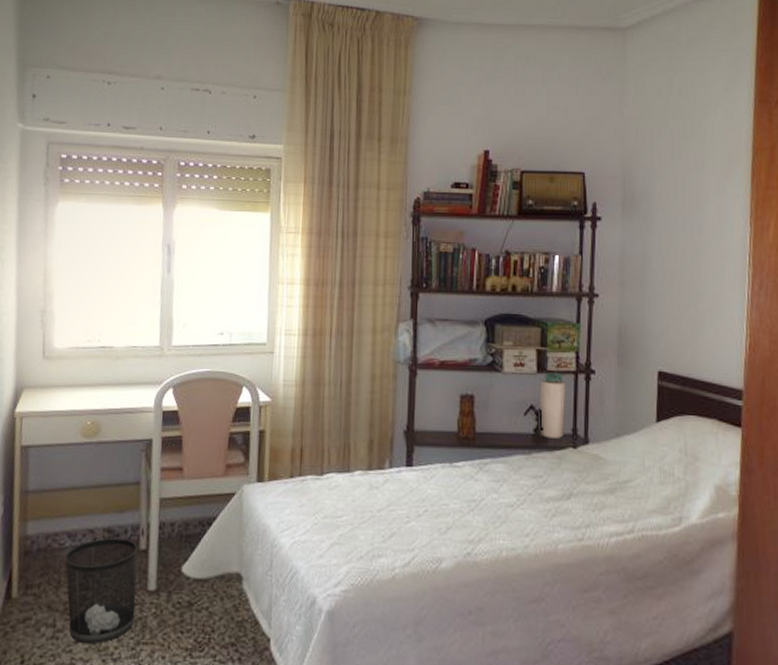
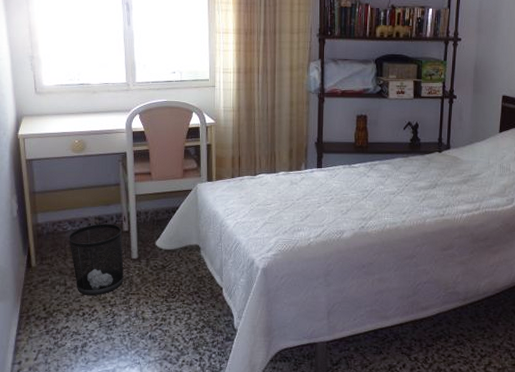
vase: present [539,371,566,440] -> none [414,97,435,147]

